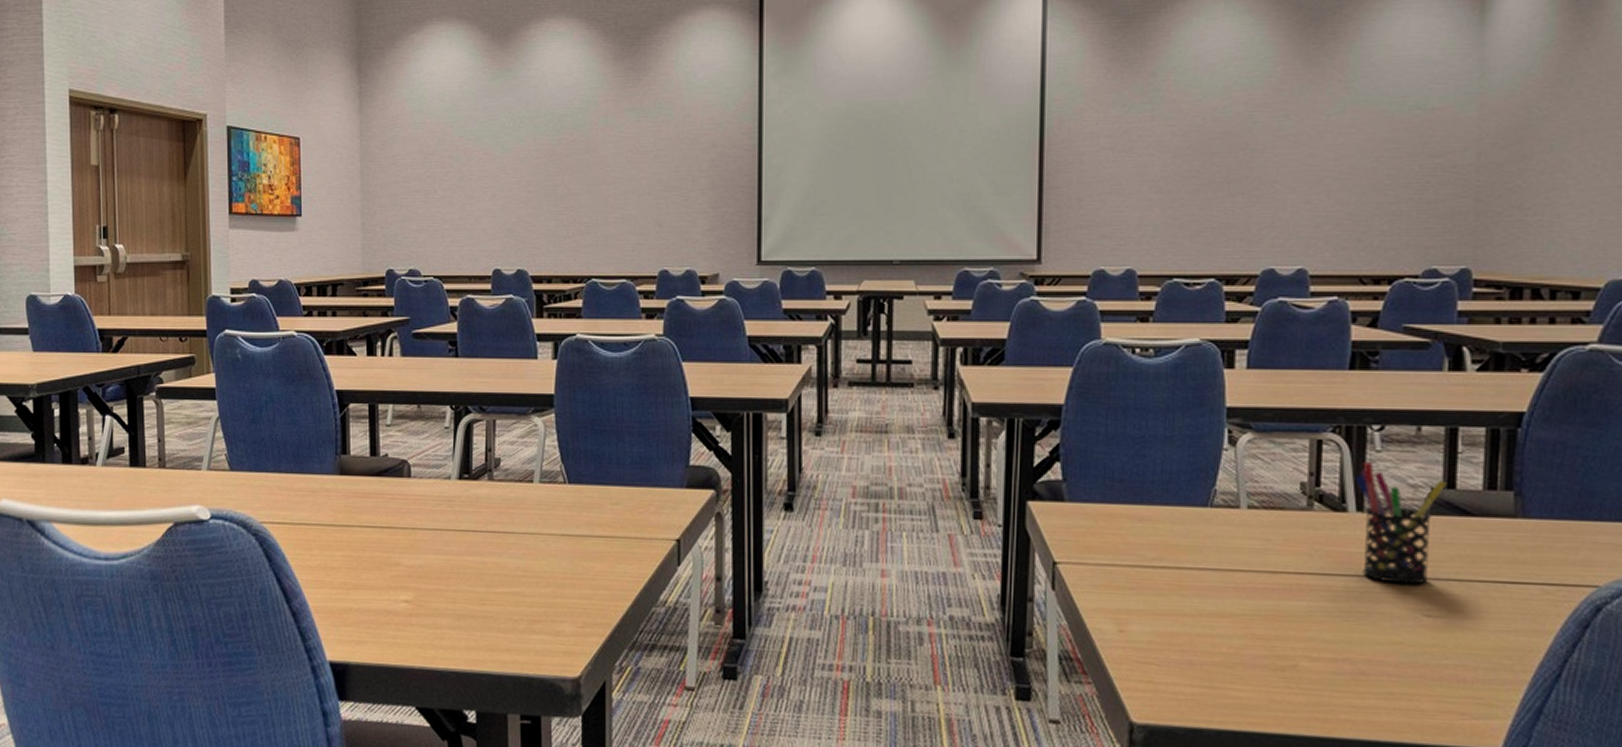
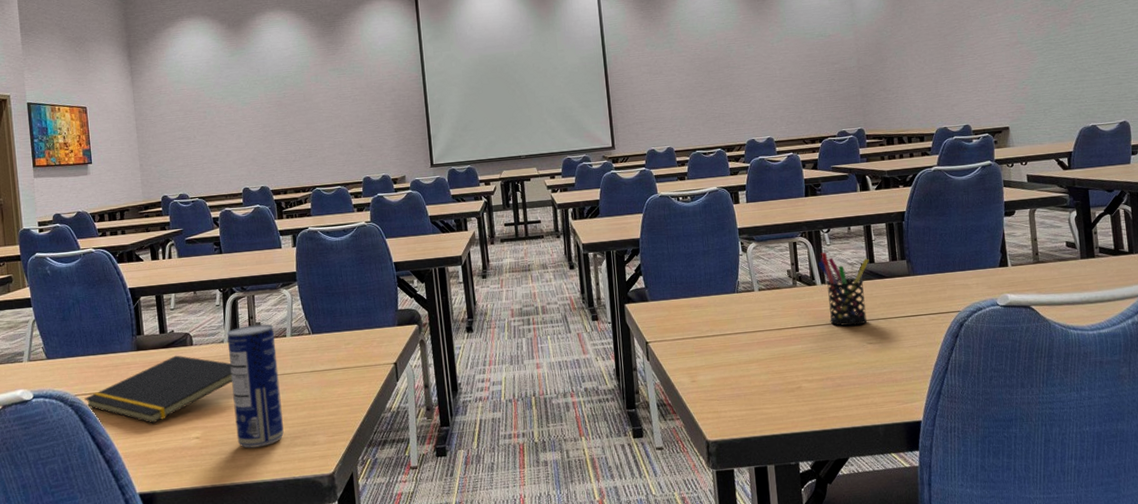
notepad: none [272,487,458,574] -> present [84,355,233,424]
beverage can: none [455,460,519,627] -> present [227,324,284,449]

